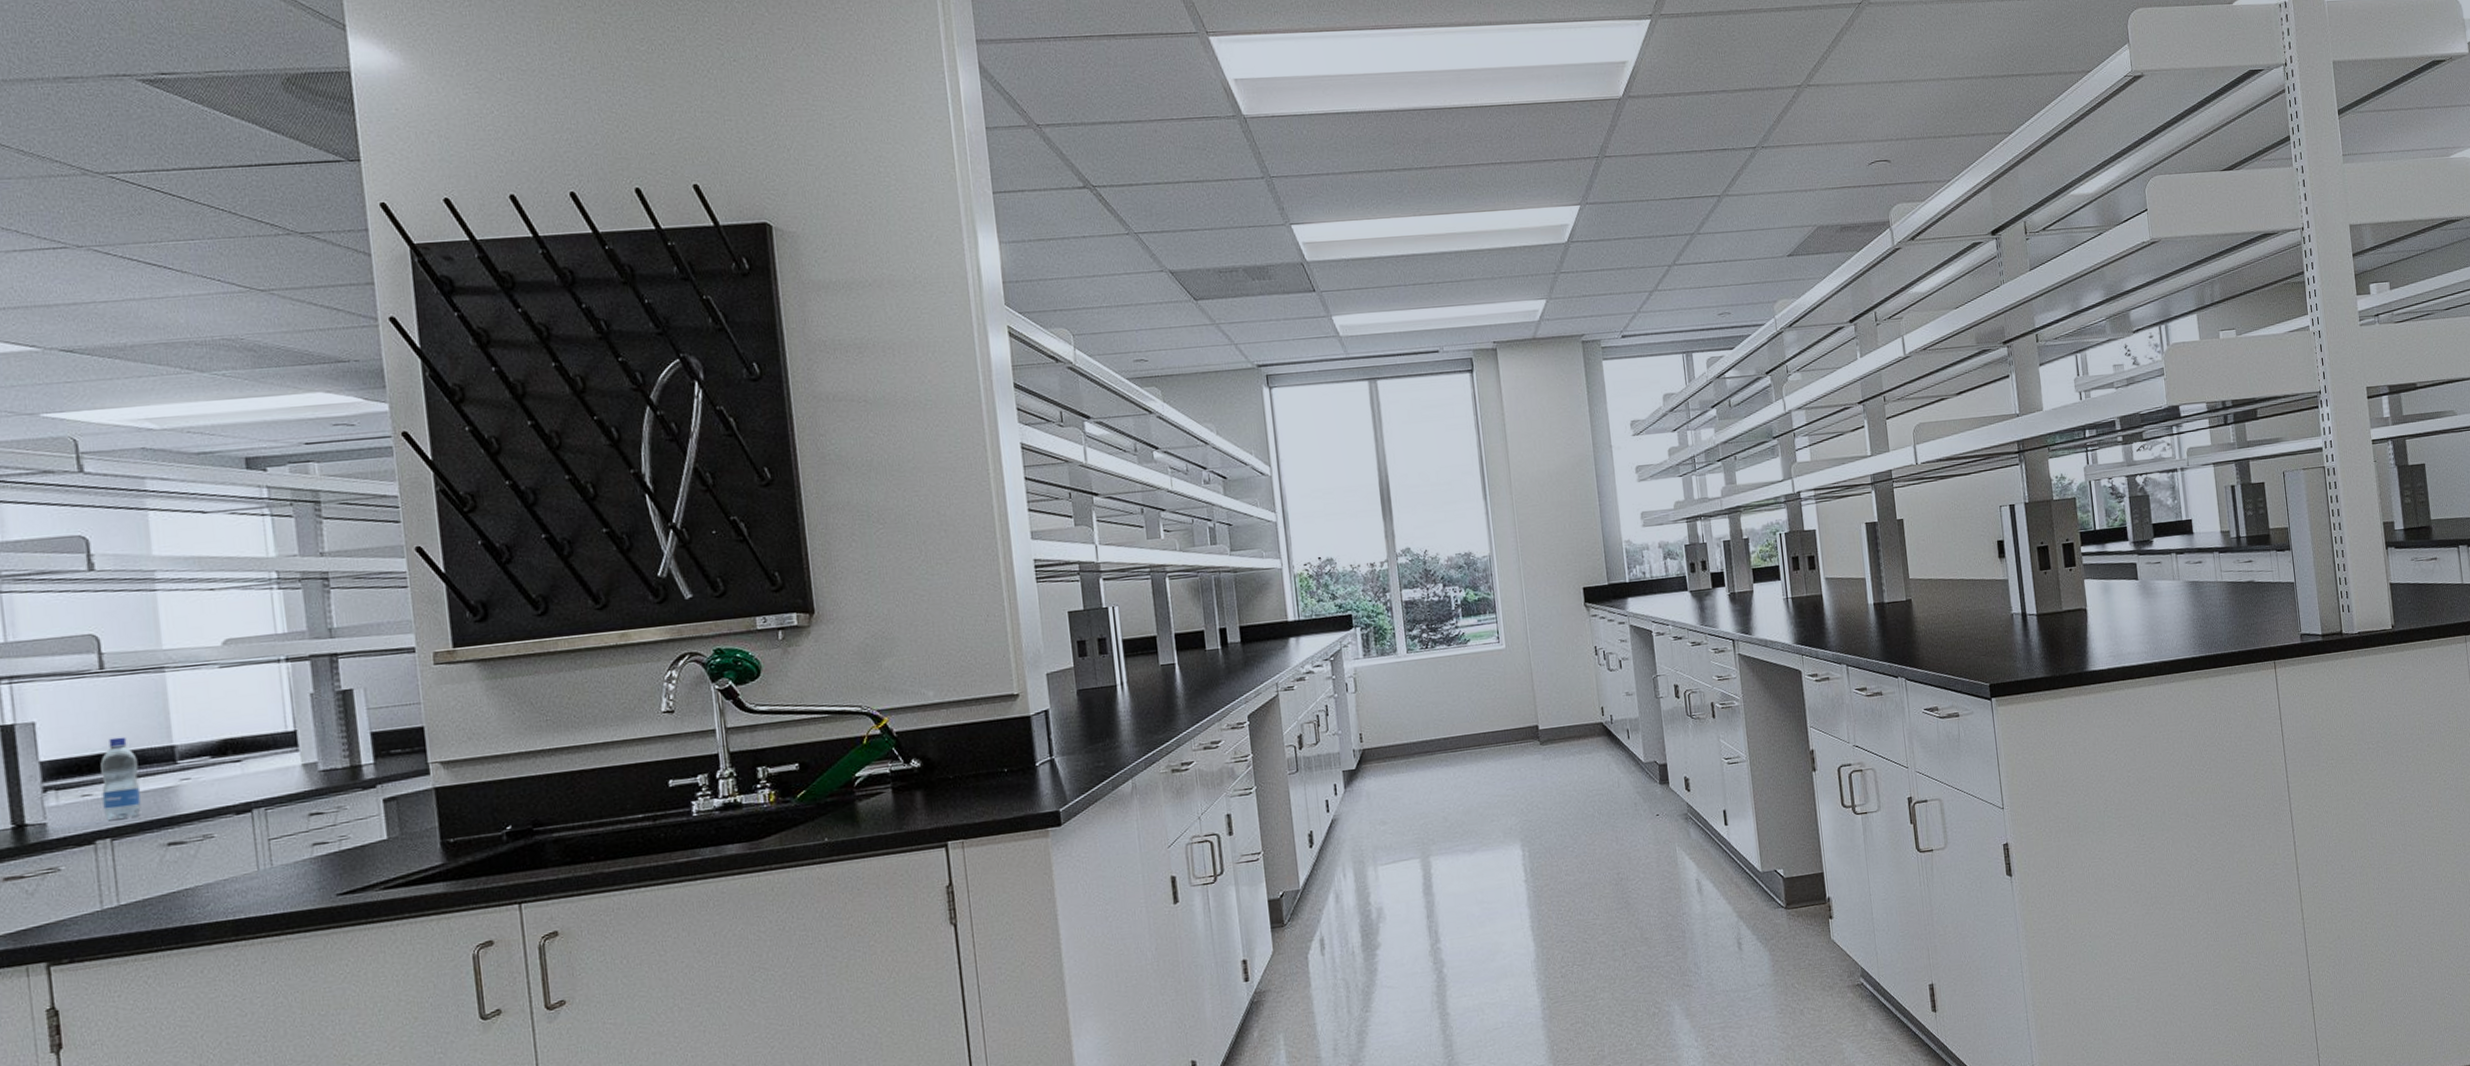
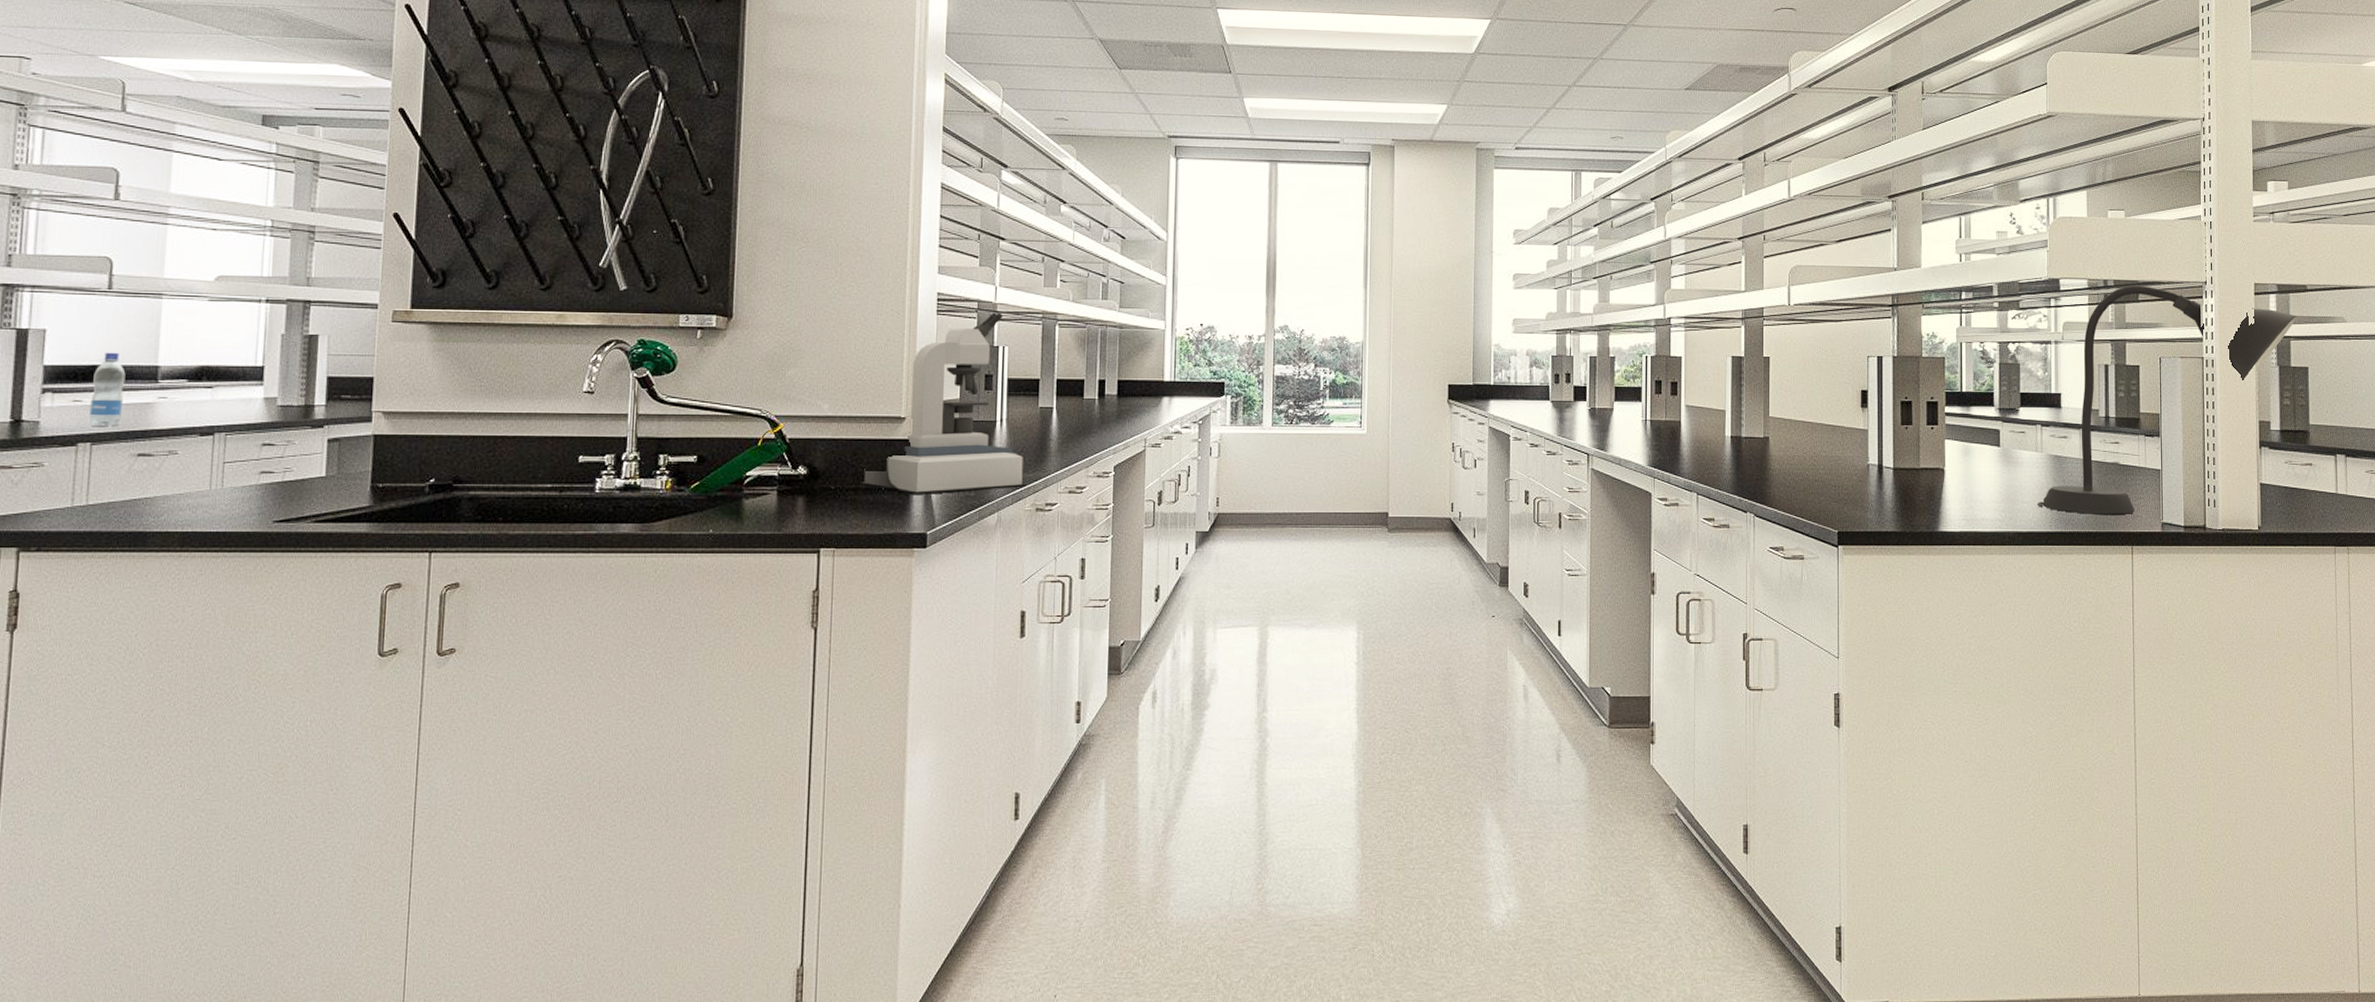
microscope: none [979,572,1158,774] -> present [860,312,1026,495]
desk lamp: none [2179,402,2410,636] -> present [2036,285,2297,515]

